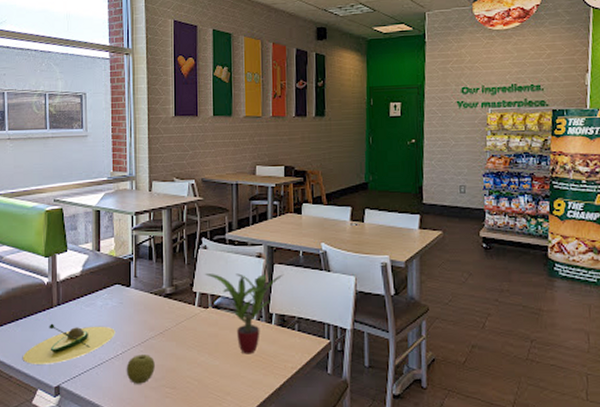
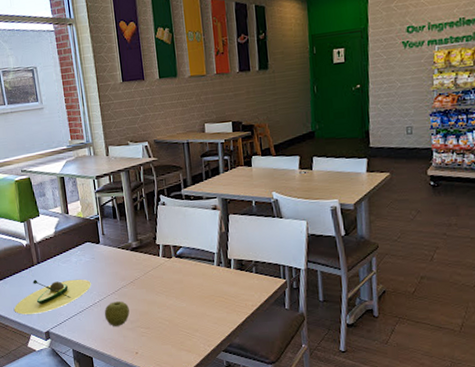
potted plant: present [204,273,285,354] -> none [165,223,240,296]

